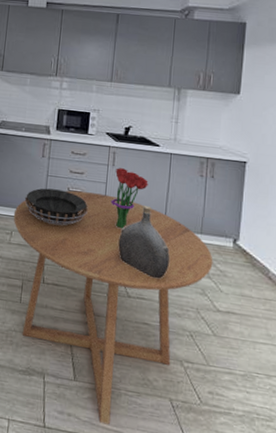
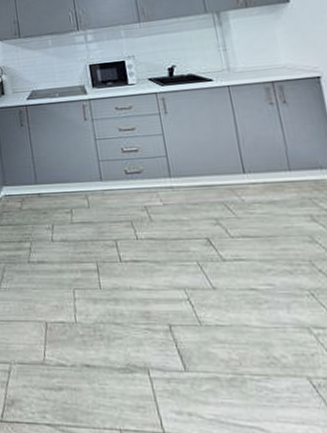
dining table: present [13,190,213,425] -> none [68,147,315,421]
decorative bowl: present [24,188,88,225] -> none [76,152,150,192]
bouquet: present [111,168,148,229] -> none [170,114,212,183]
water jug: present [118,206,170,279] -> none [193,151,262,234]

